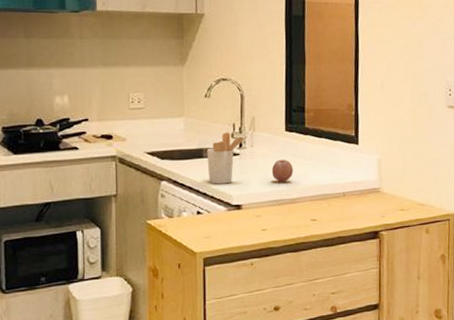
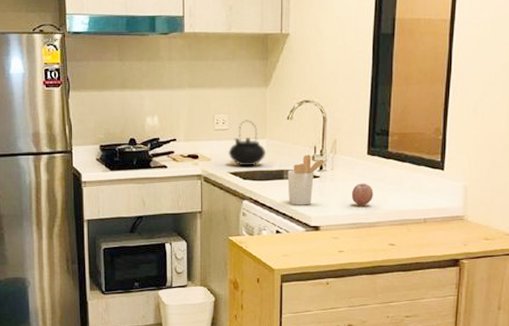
teapot: none [143,98,185,146] -> present [227,120,266,166]

